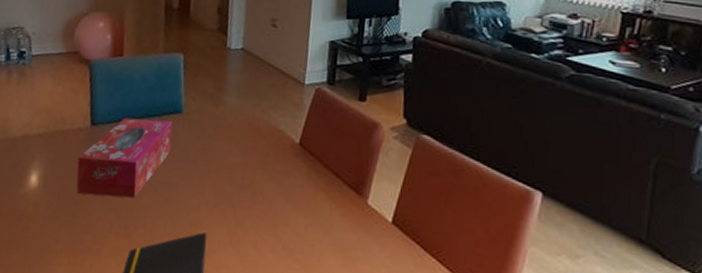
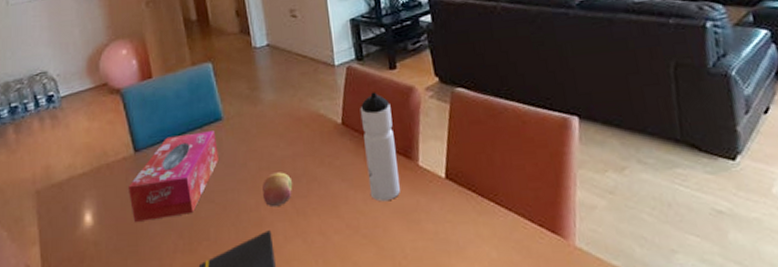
fruit: none [206,177,238,212] -> present [262,172,293,208]
water bottle: none [312,119,352,232] -> present [360,92,400,202]

